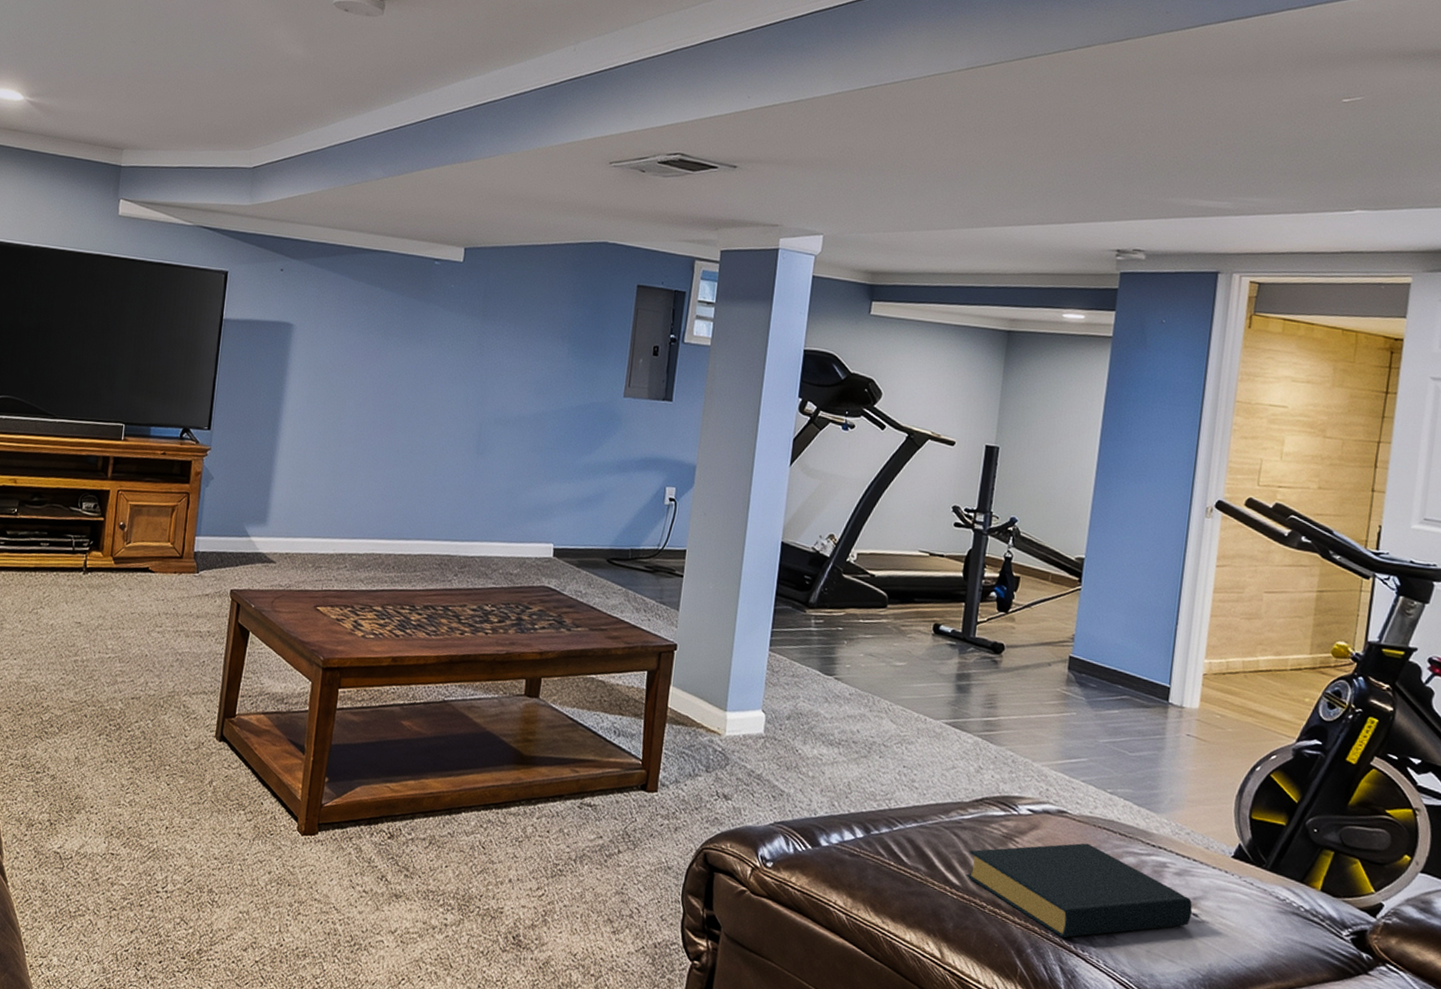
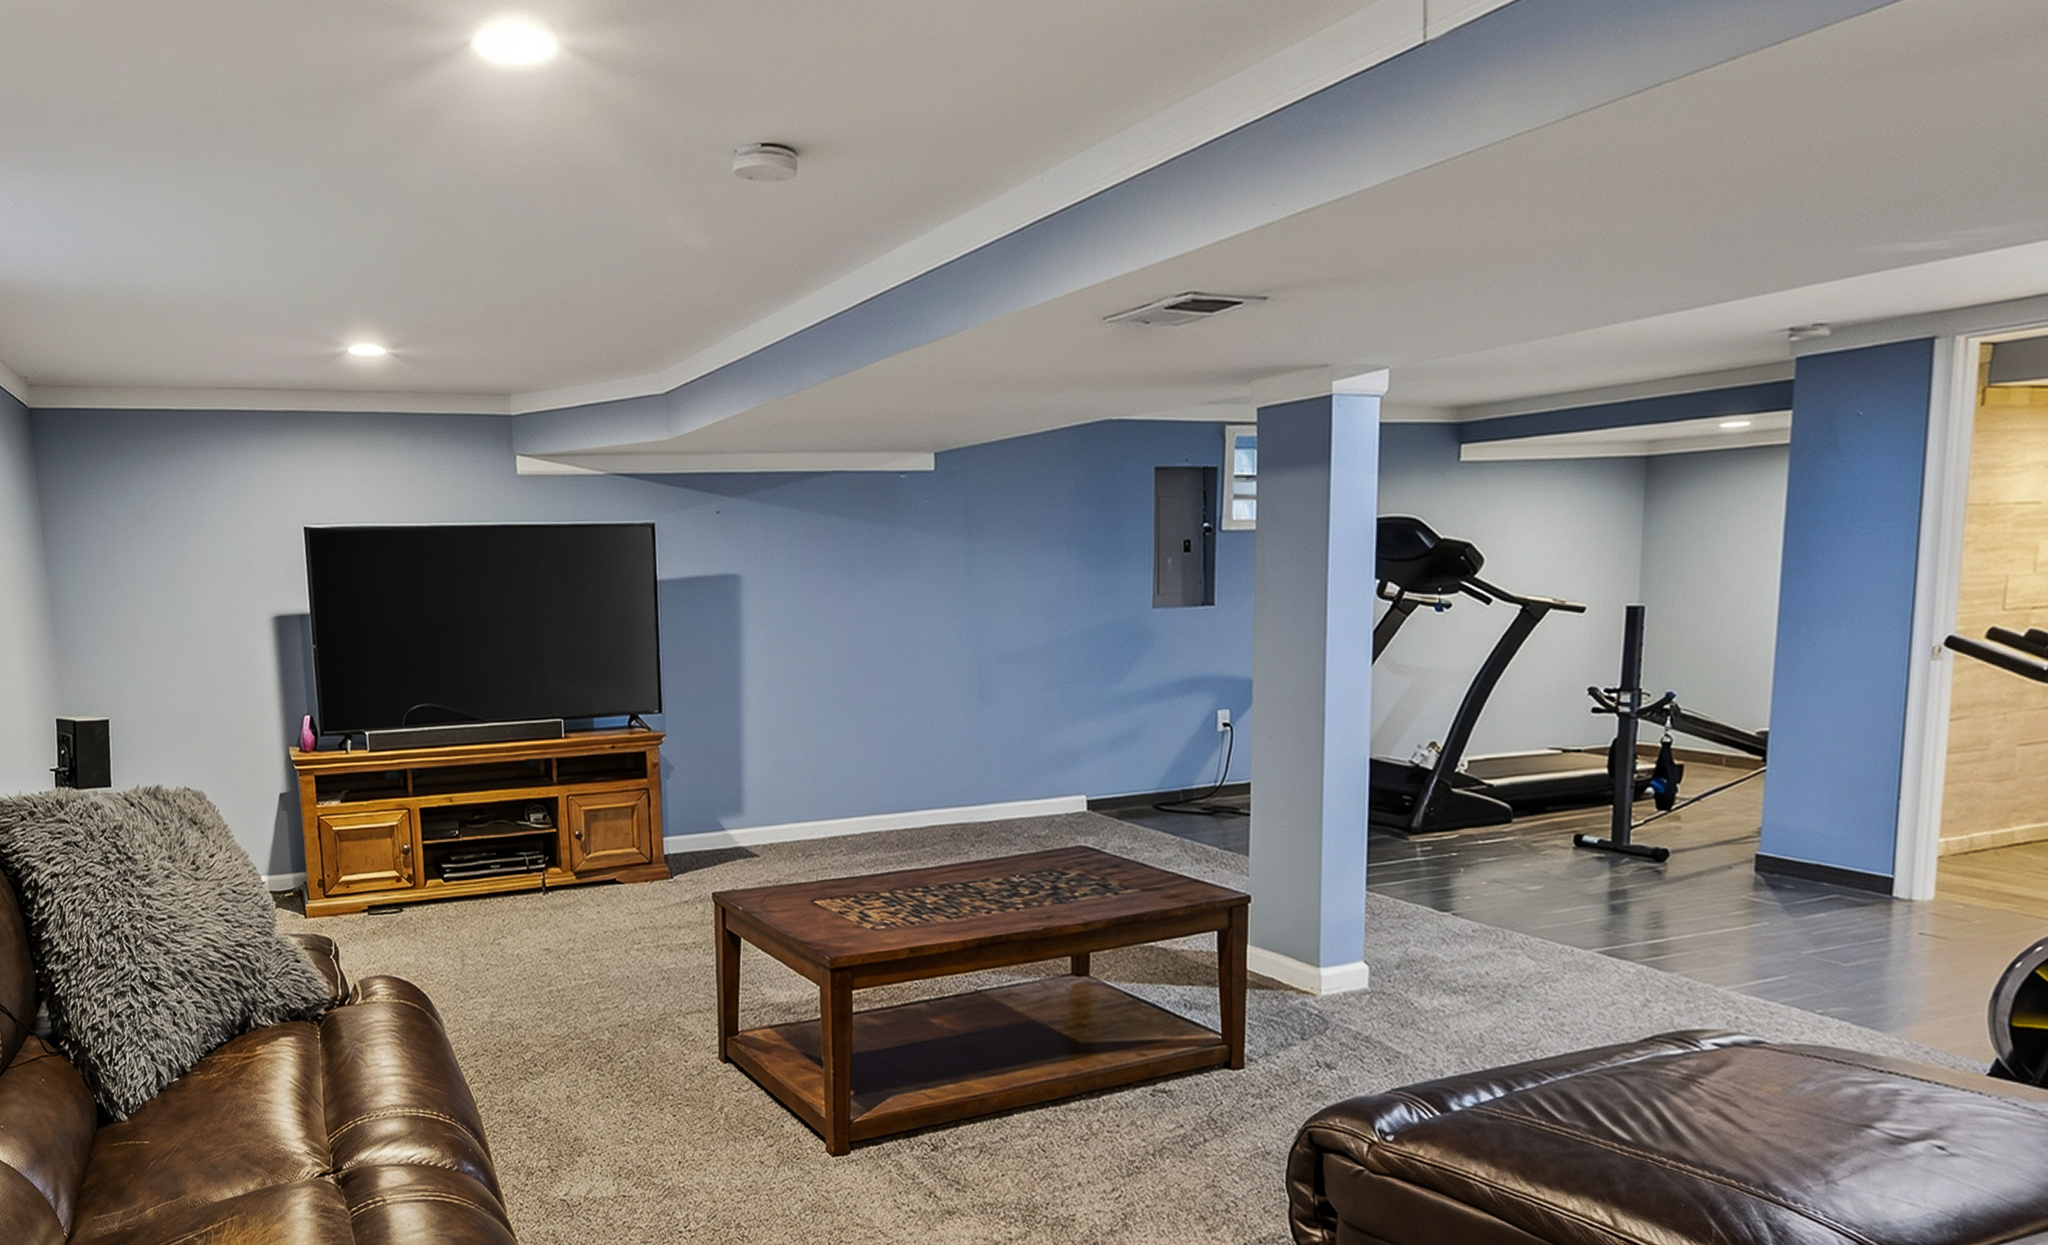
hardback book: present [966,843,1192,938] -> none [1638,1076,1937,1190]

